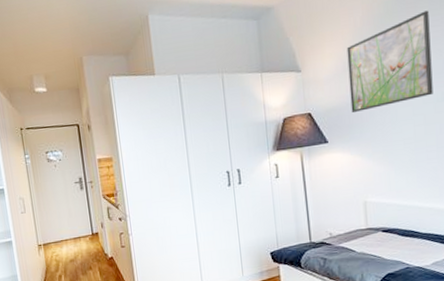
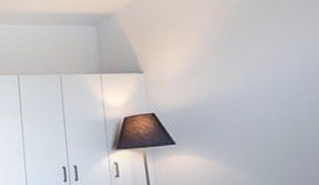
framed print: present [346,10,433,112] -> none [194,11,305,114]

